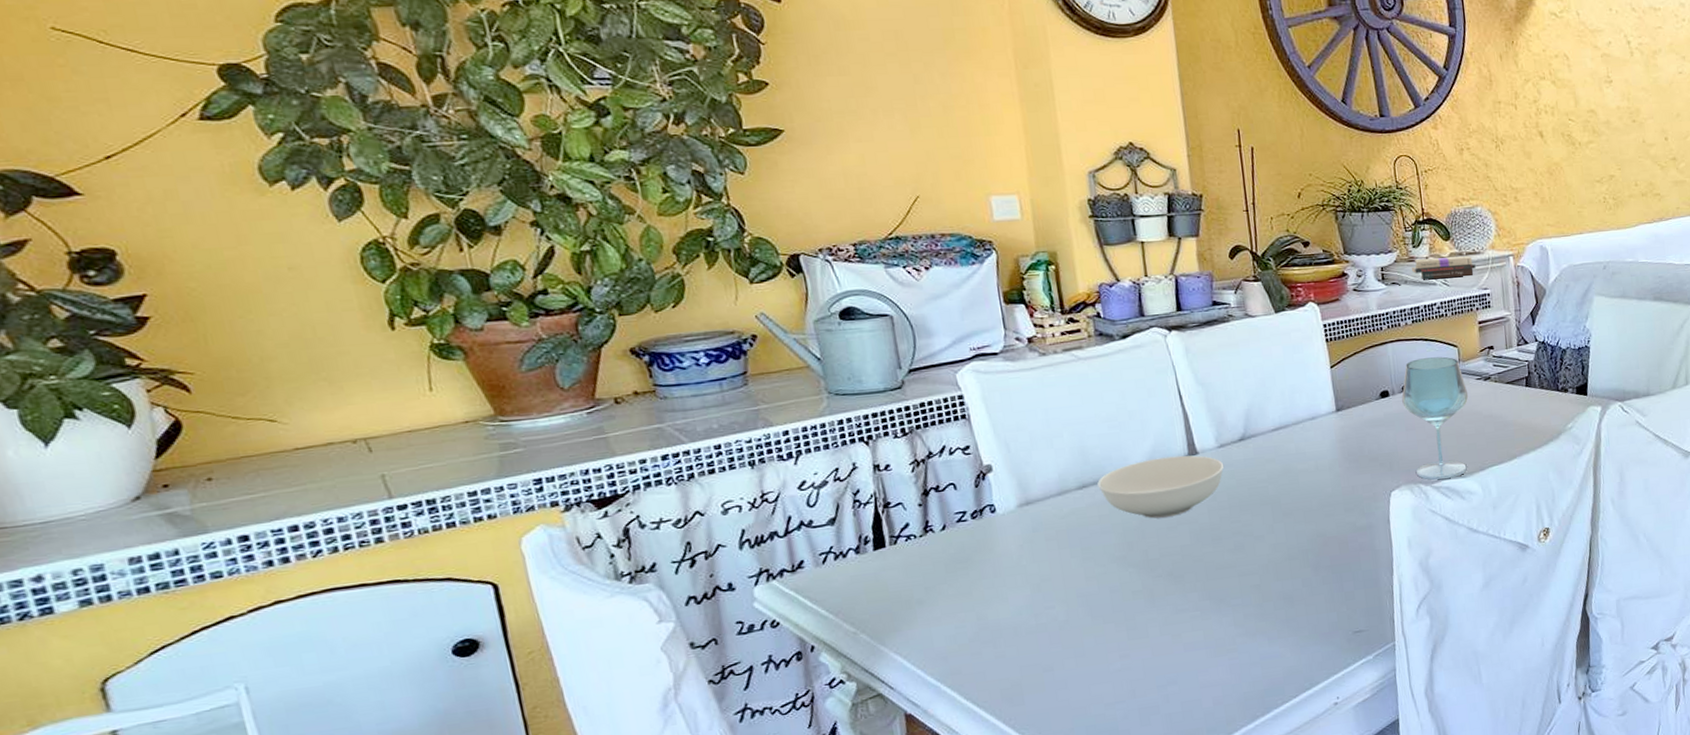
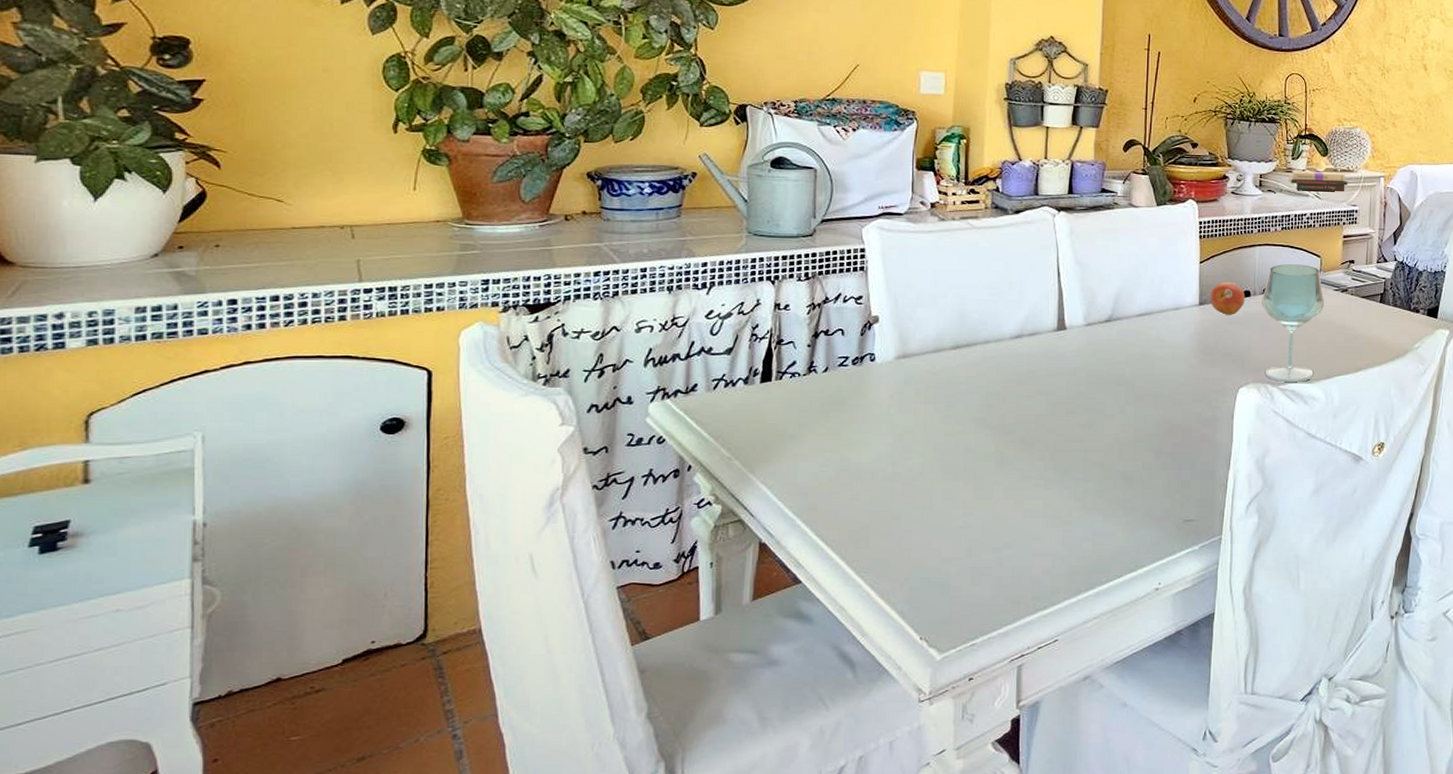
bowl: present [1097,455,1224,519] -> none [970,329,1088,386]
fruit: none [1346,383,1385,419] -> present [1210,281,1245,315]

